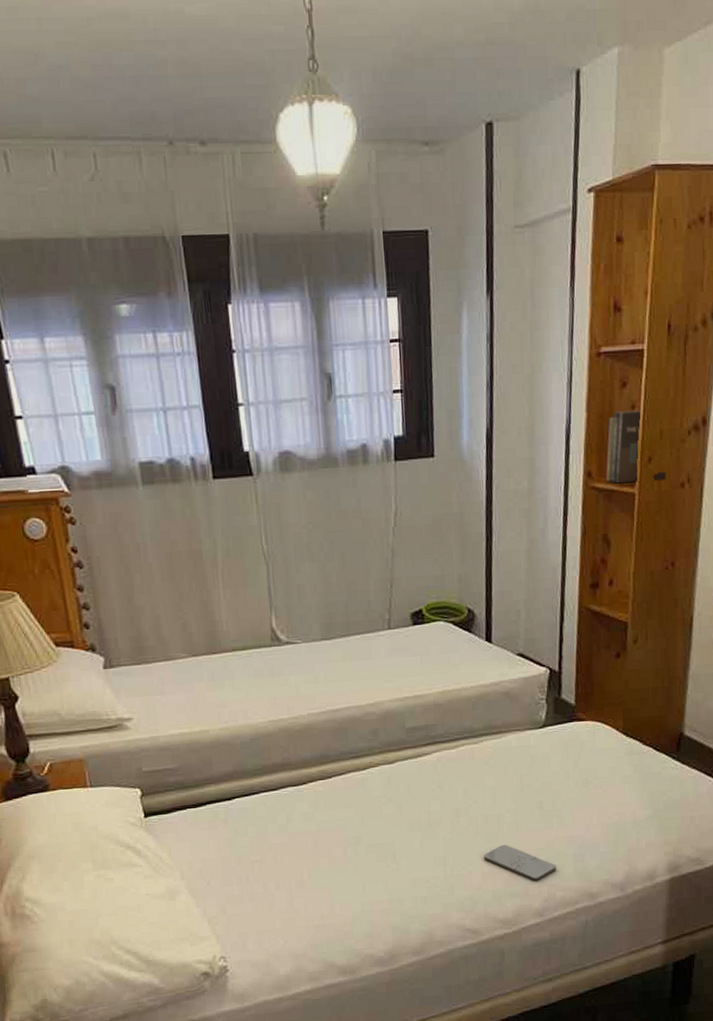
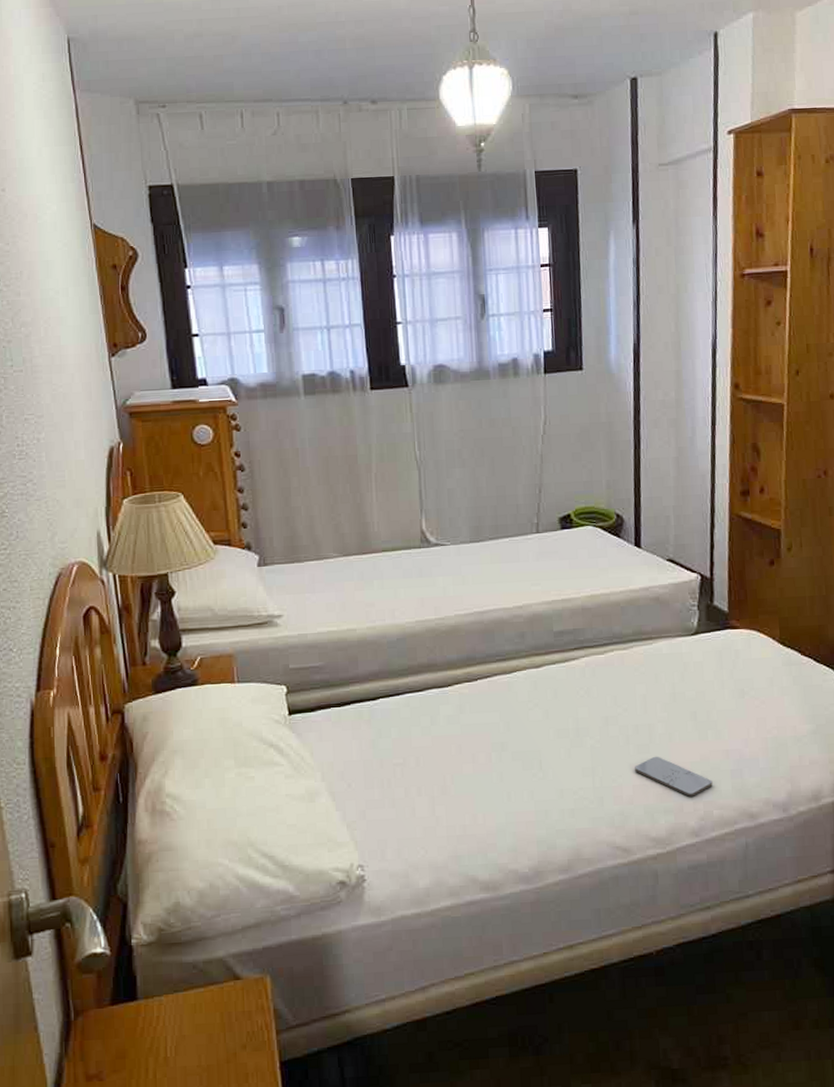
books: present [605,410,667,484] -> none [753,326,816,395]

